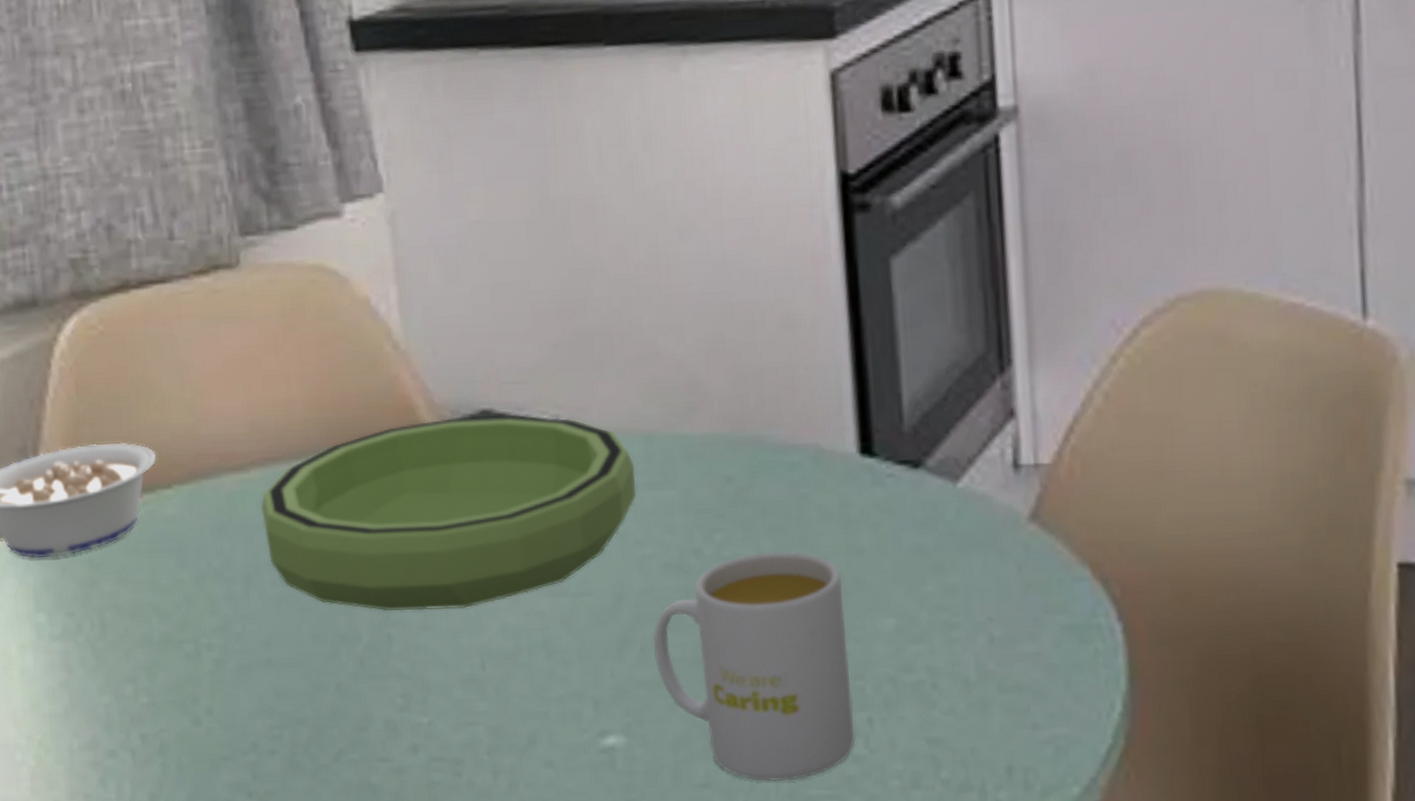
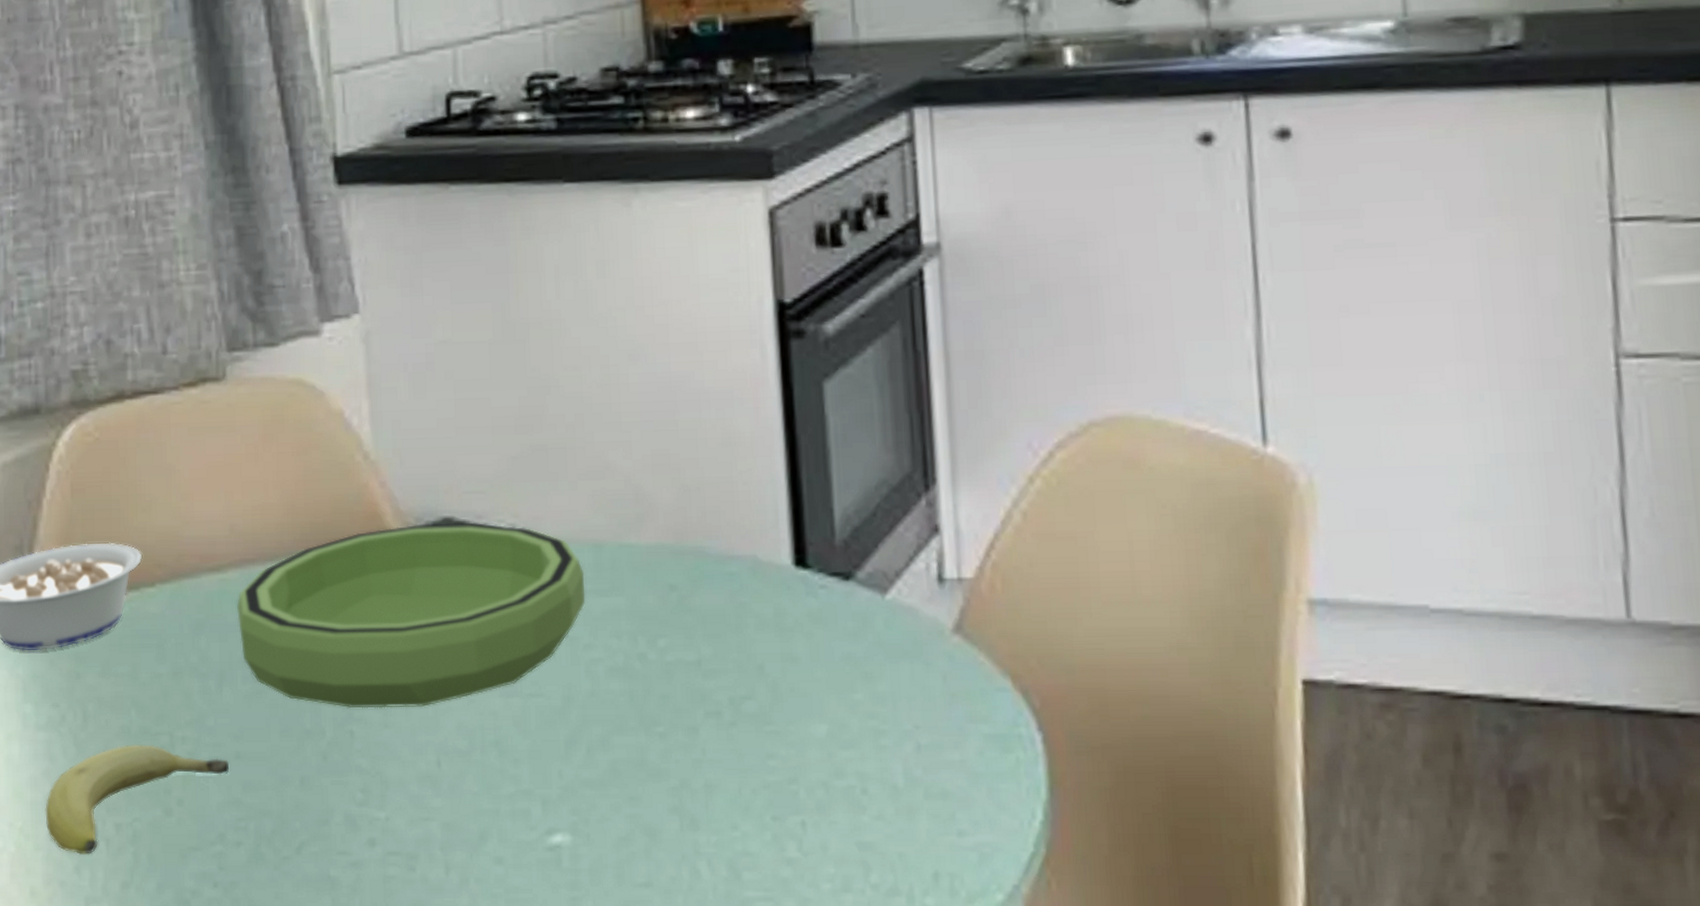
fruit: none [65,652,260,767] -> present [45,744,229,855]
mug: present [653,552,856,782] -> none [599,658,789,883]

